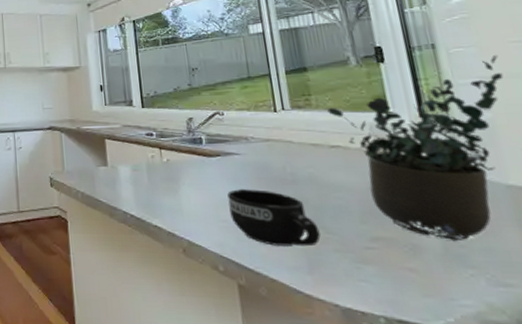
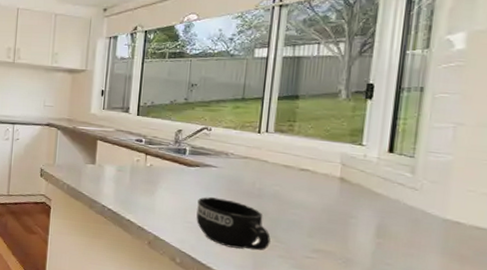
potted plant: present [327,55,504,242] -> none [307,104,478,260]

